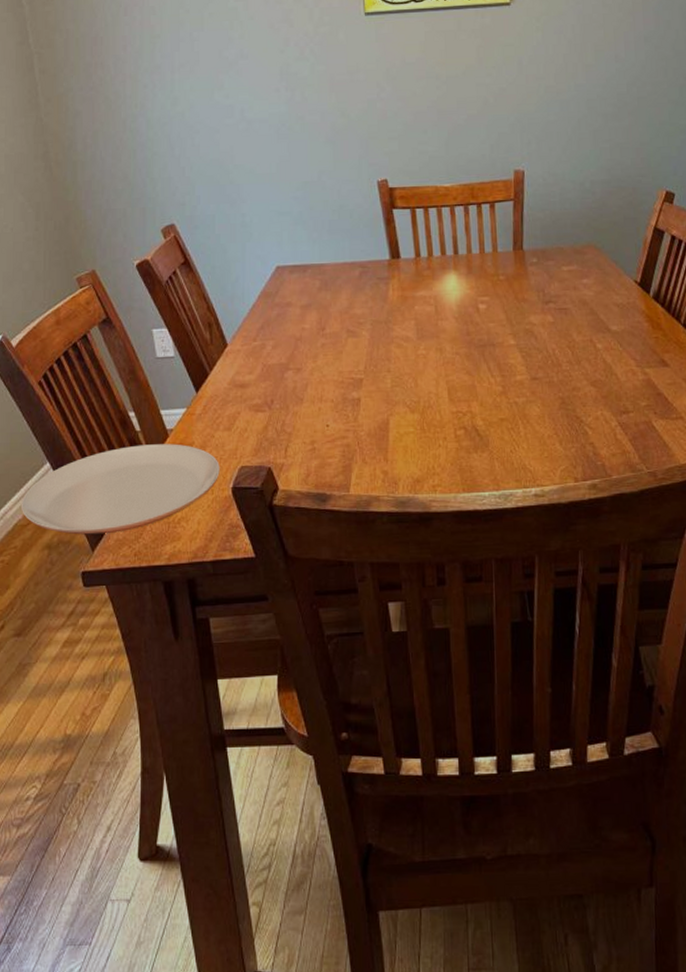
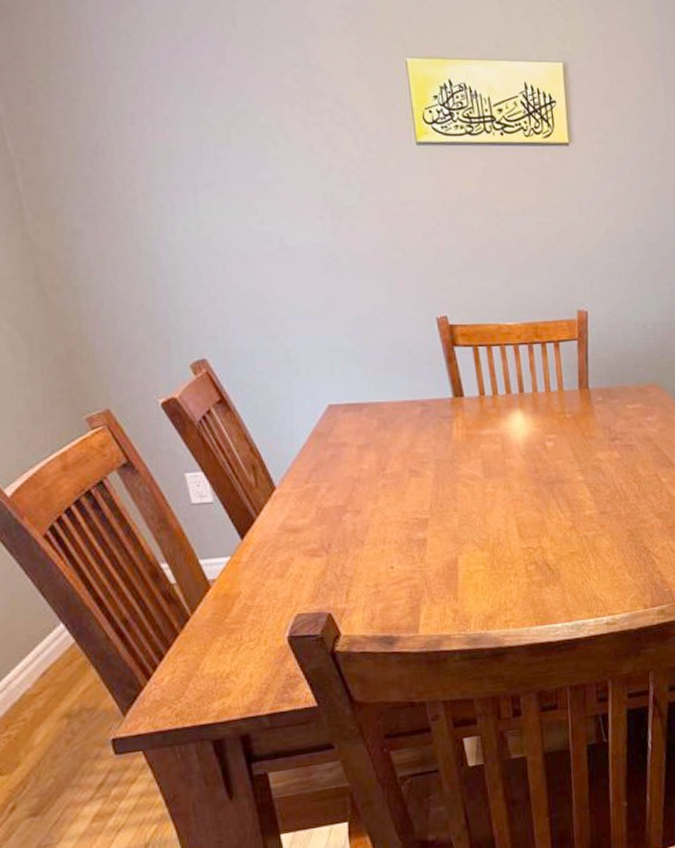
plate: present [20,444,220,535] -> none [28,594,273,700]

